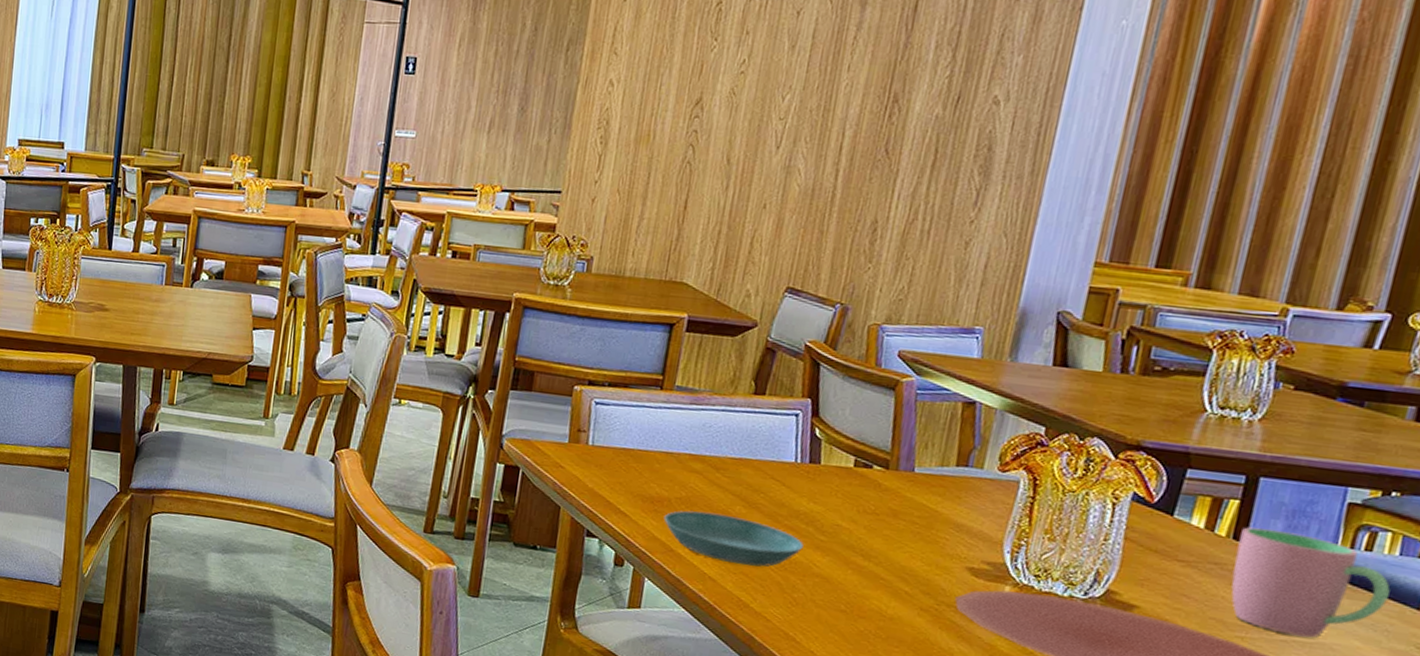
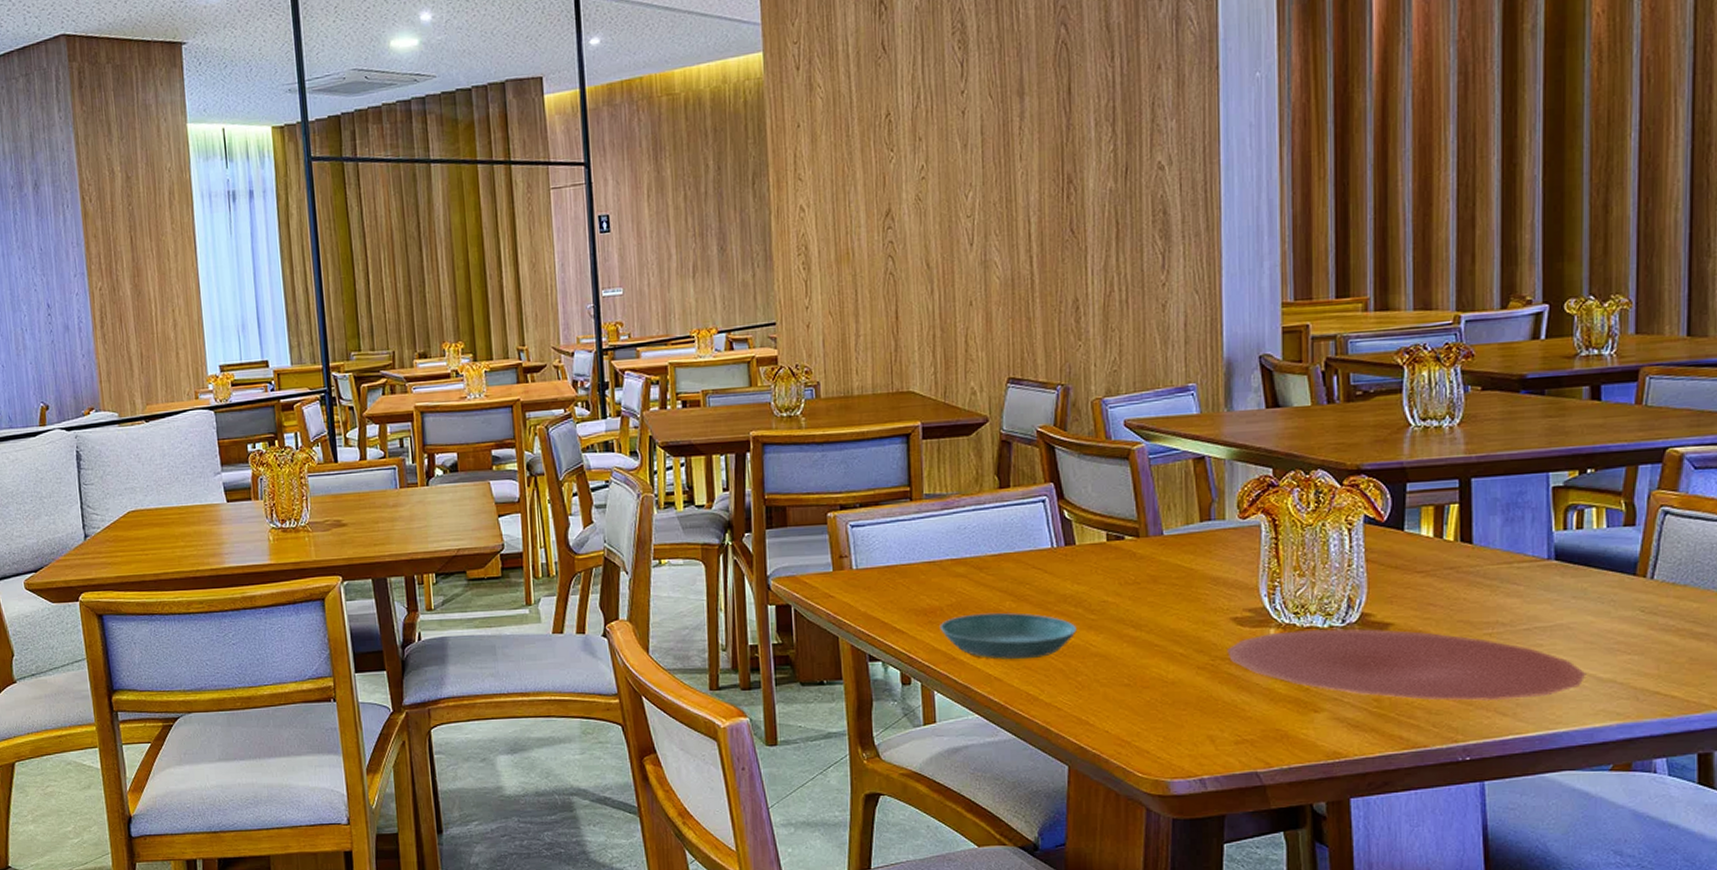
cup: present [1231,527,1391,638] -> none [1467,524,1607,623]

